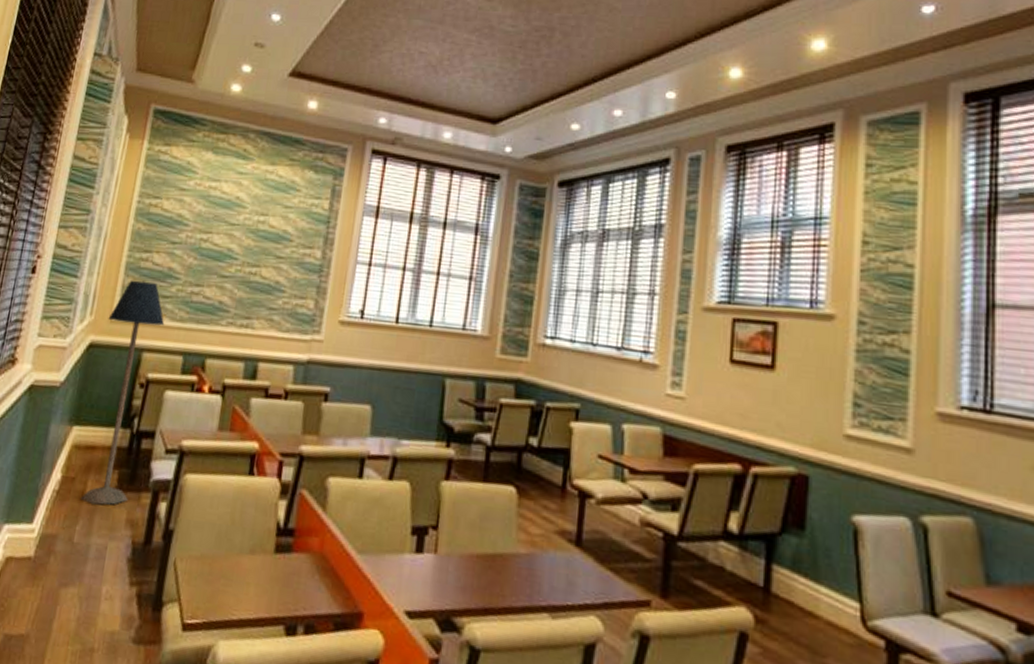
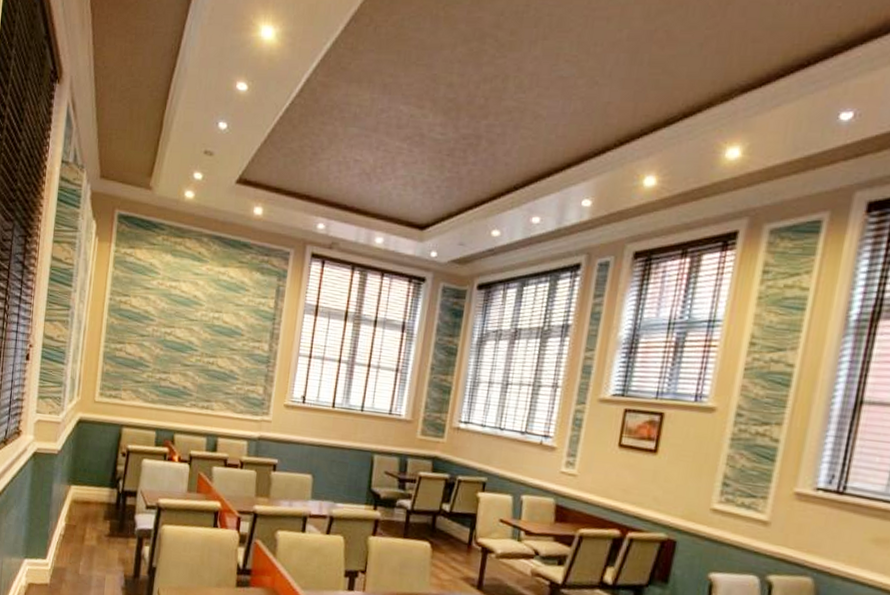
floor lamp: present [81,280,165,505] -> none [82,367,139,547]

